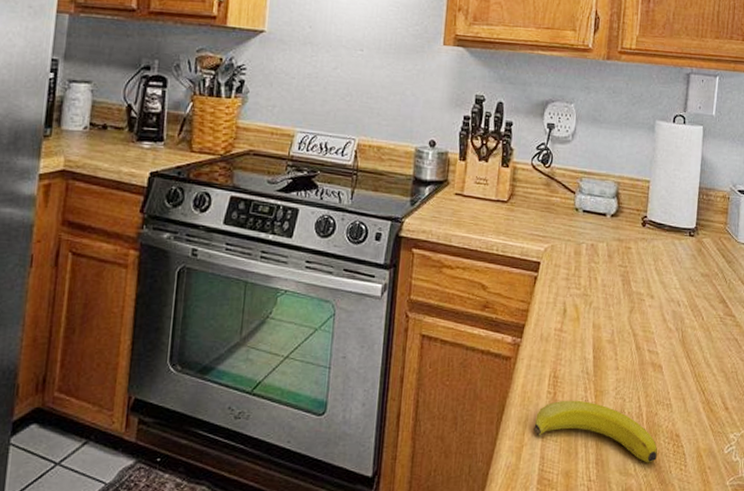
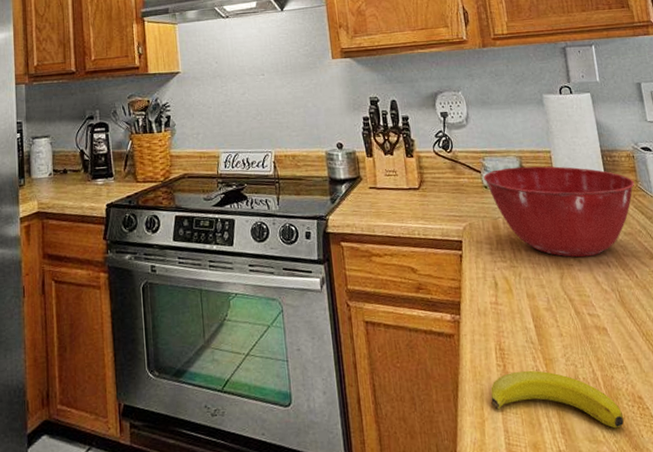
mixing bowl: none [577,192,723,294] -> present [483,166,634,258]

